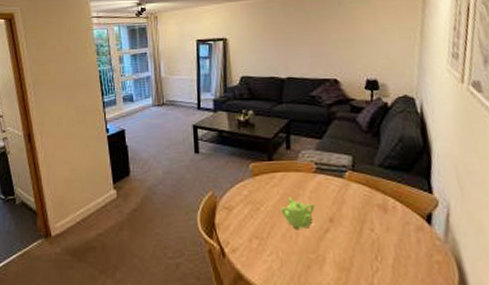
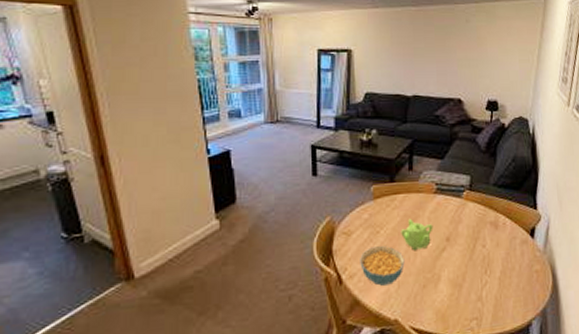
cereal bowl: none [241,223,287,262] -> present [360,246,405,286]

